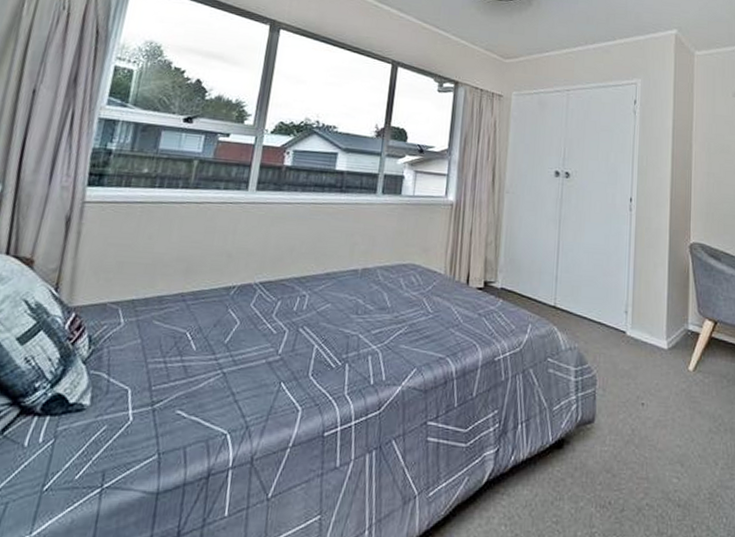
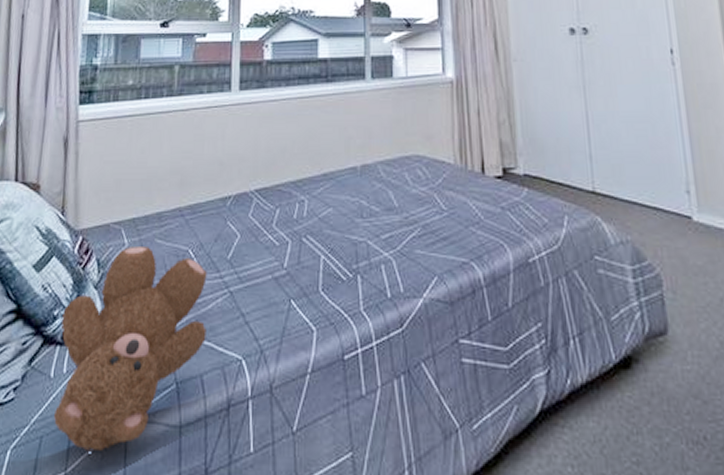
teddy bear: none [22,326,203,517] -> present [53,247,207,452]

